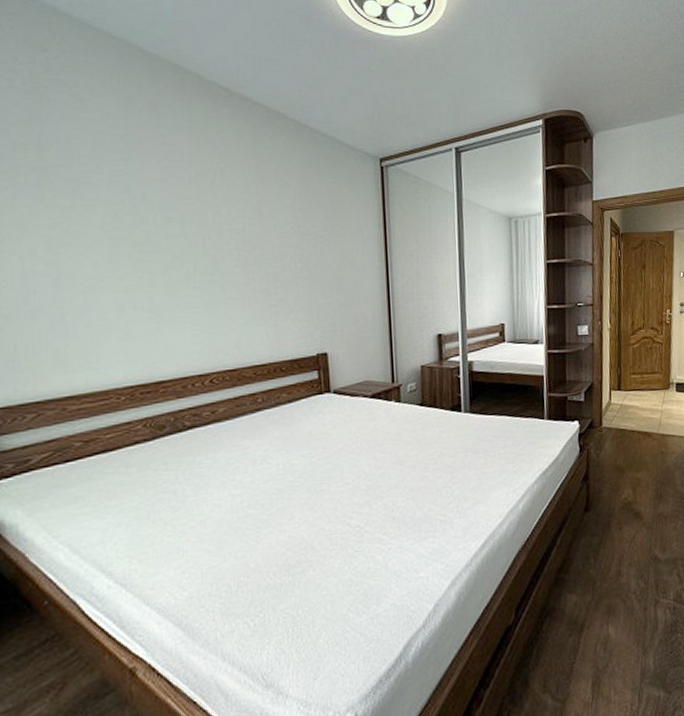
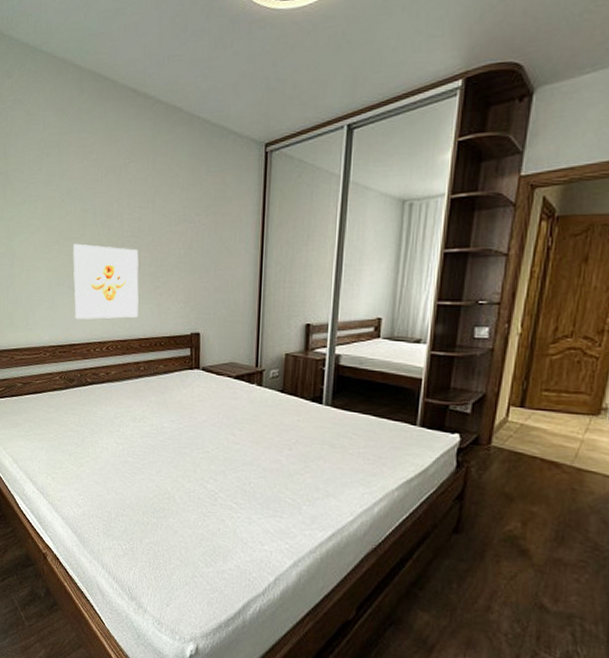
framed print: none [154,257,250,350] -> present [73,243,139,319]

